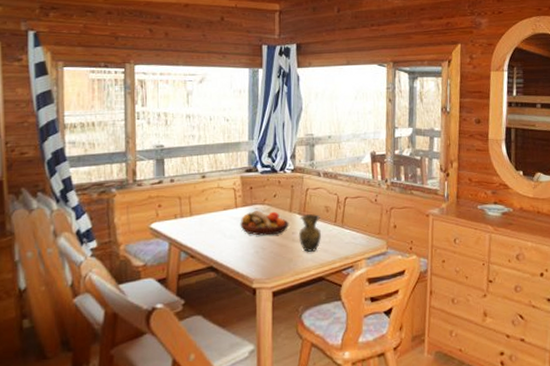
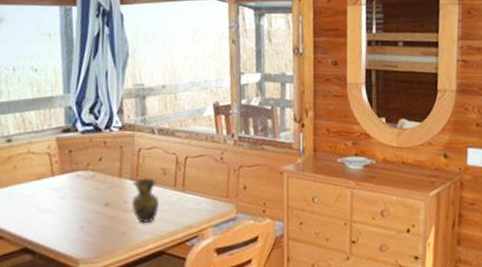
fruit bowl: present [240,210,289,236] -> none [58,177,120,208]

